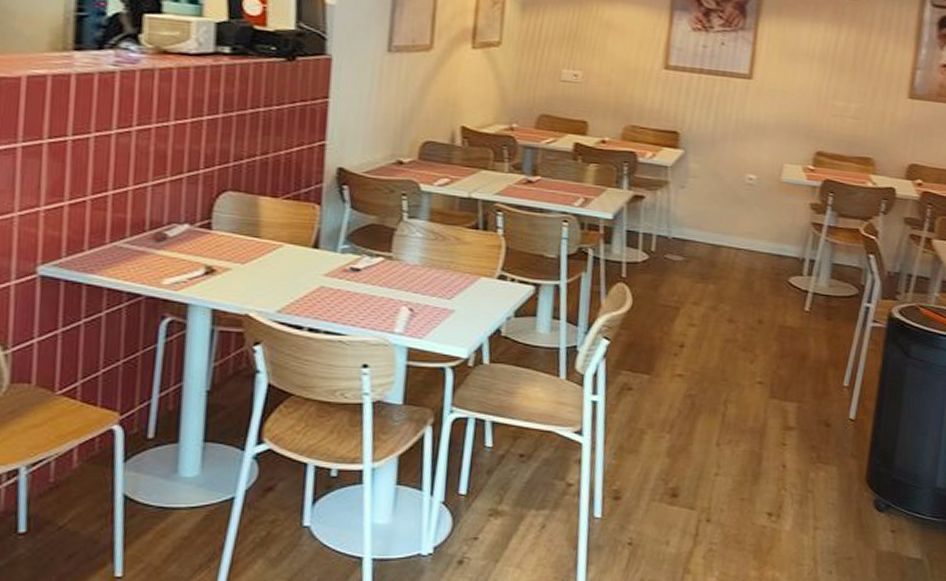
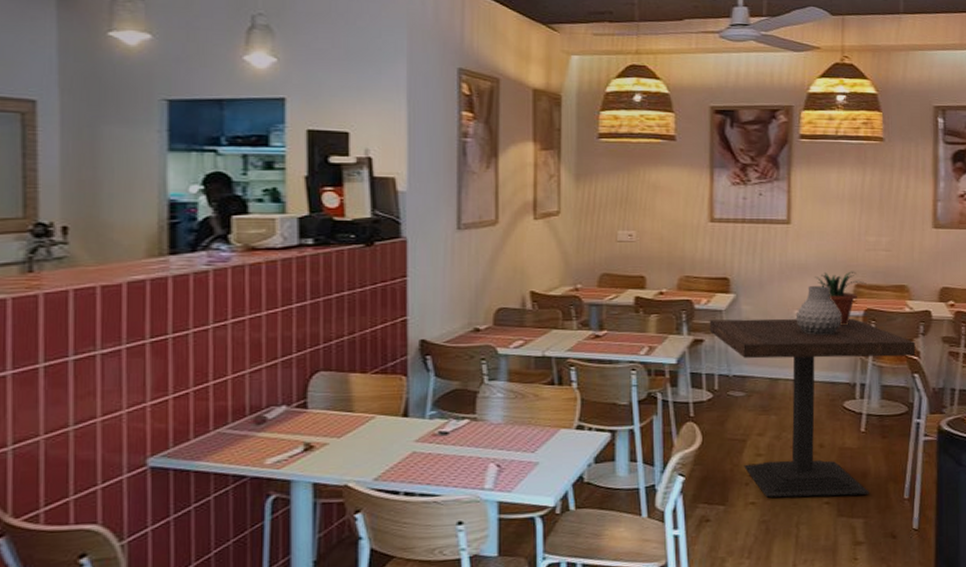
dining table: none [651,175,875,378] -> present [709,318,916,498]
vase: none [747,149,798,204] -> present [795,286,842,335]
potted plant: none [773,136,829,196] -> present [815,271,867,326]

